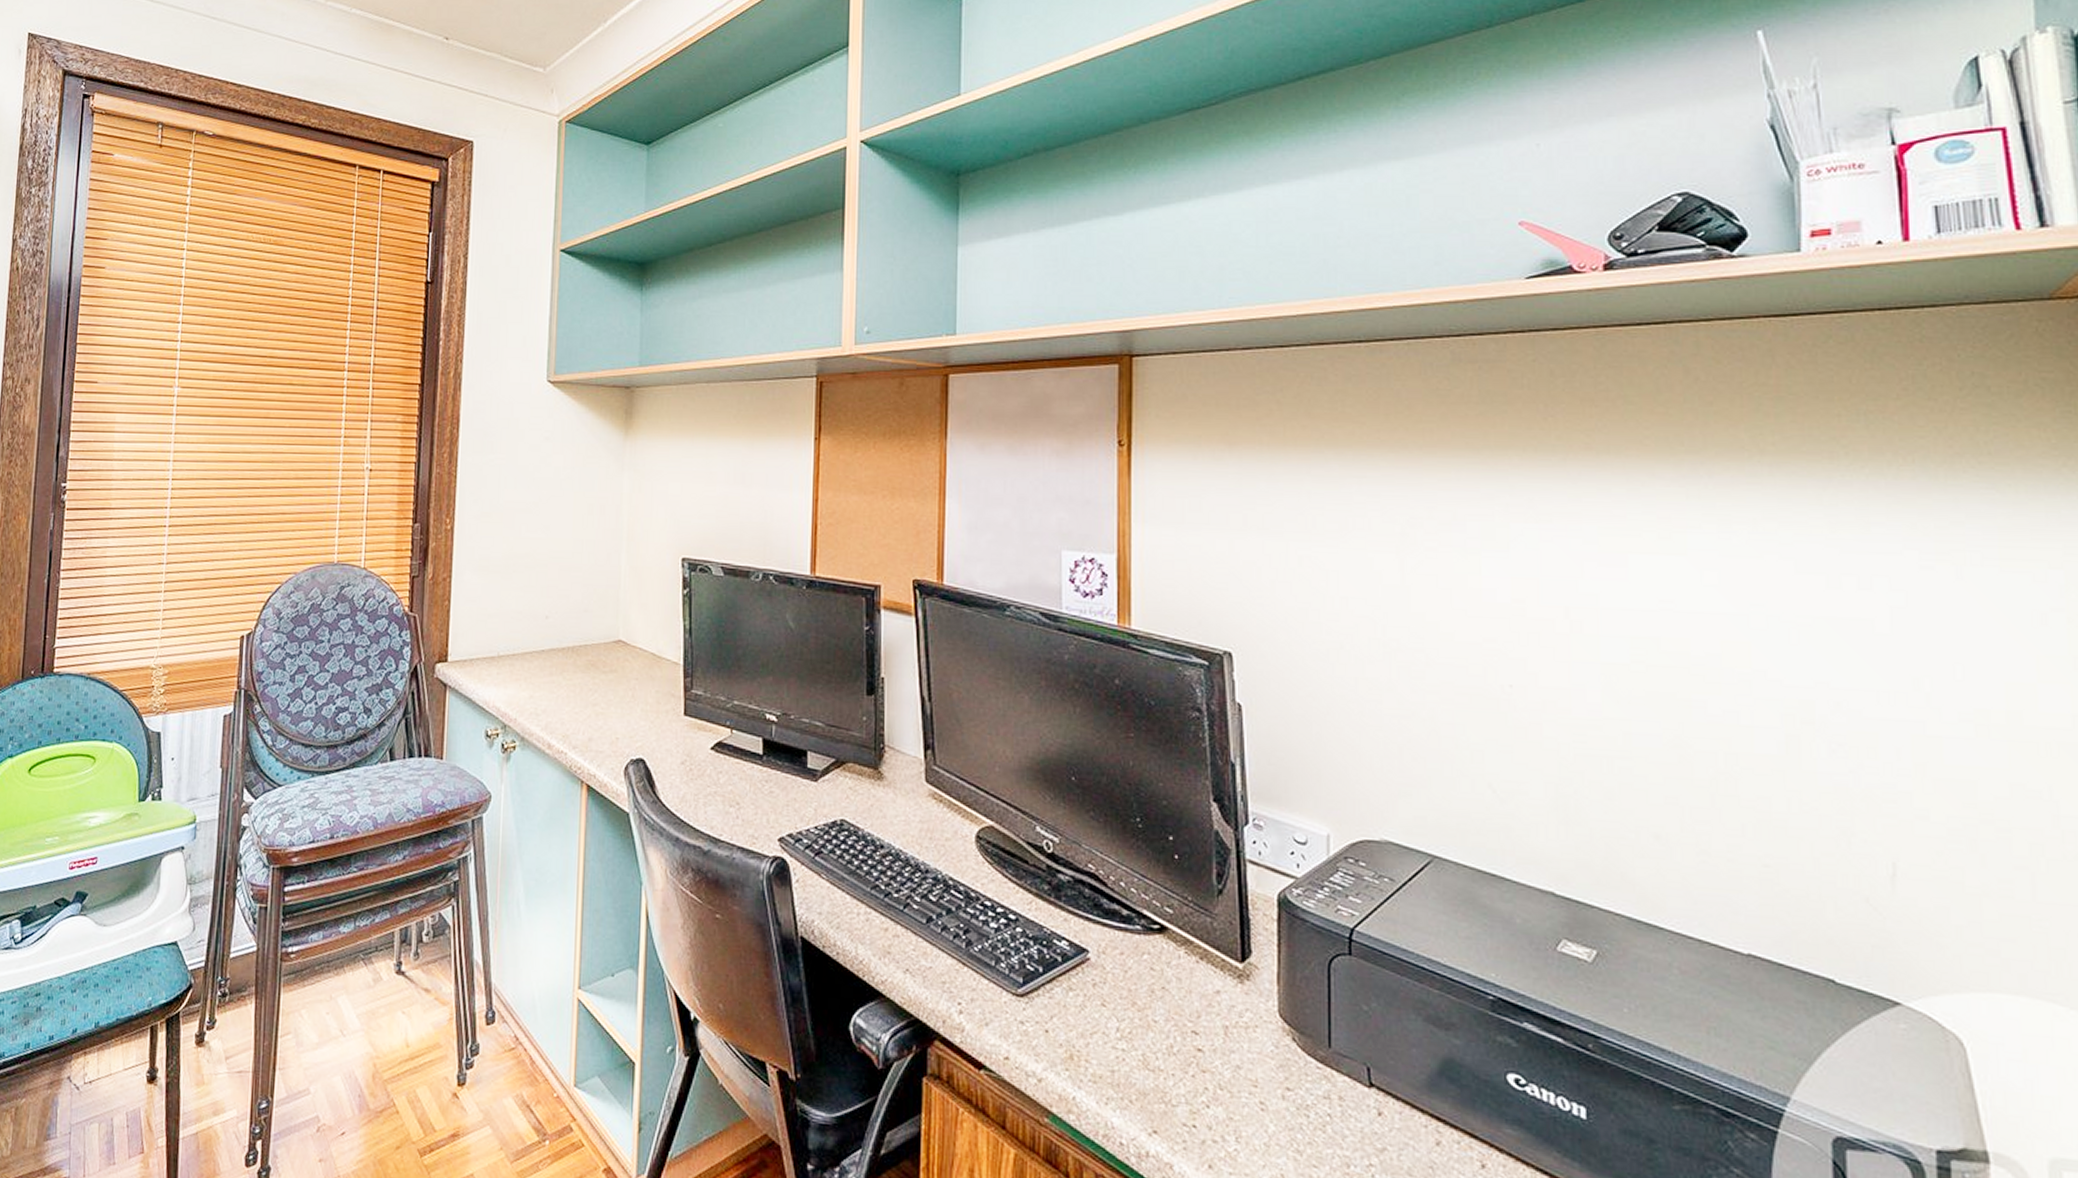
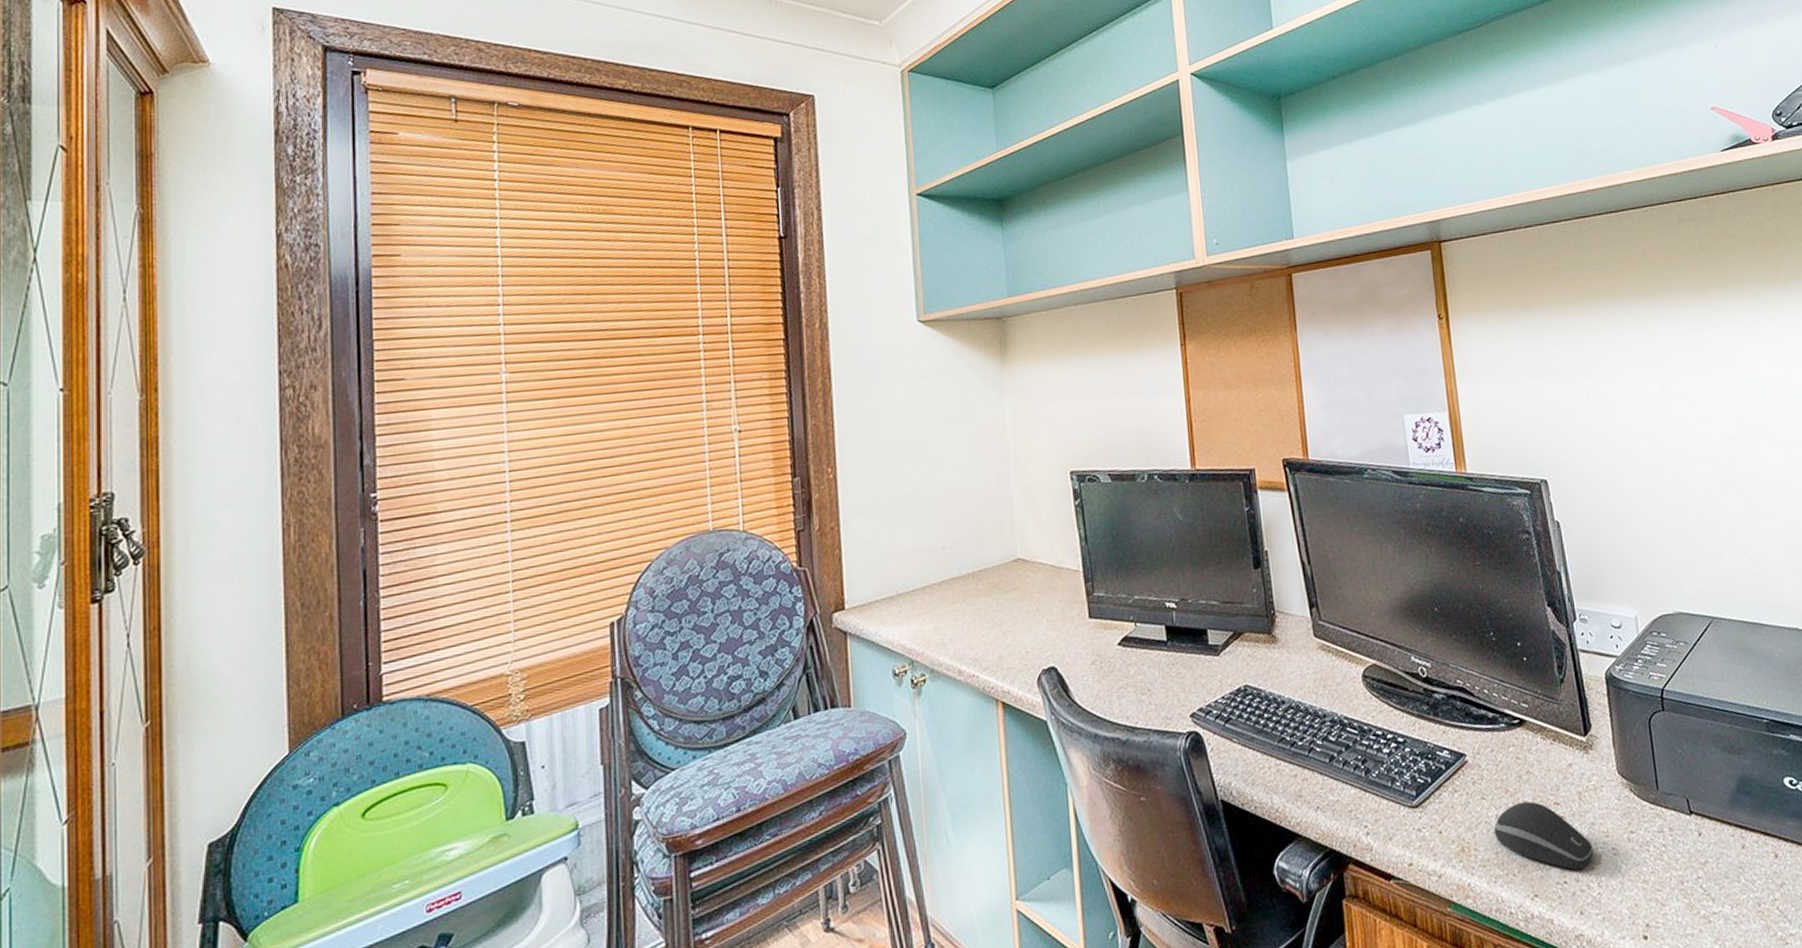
computer mouse: none [1112,1020,1235,1116] -> present [1493,801,1594,870]

